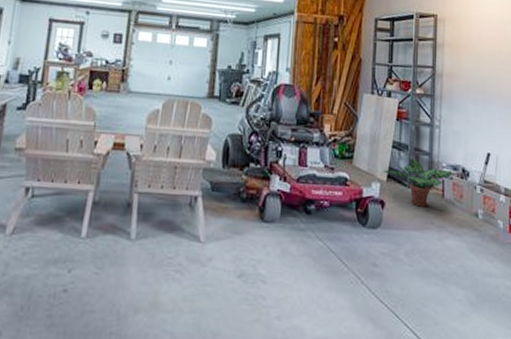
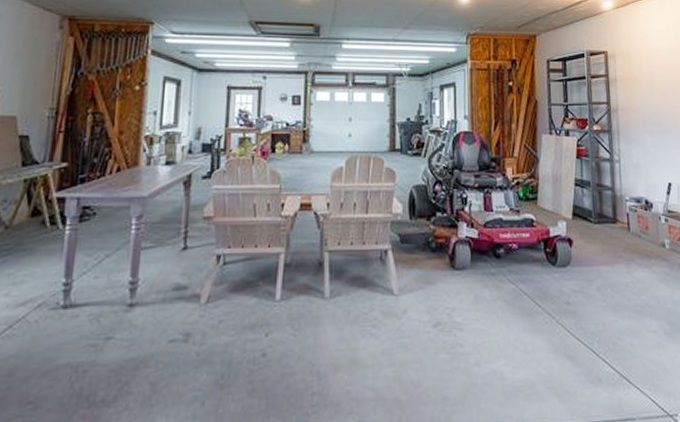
potted plant: present [383,158,452,207] -> none [568,195,636,242]

